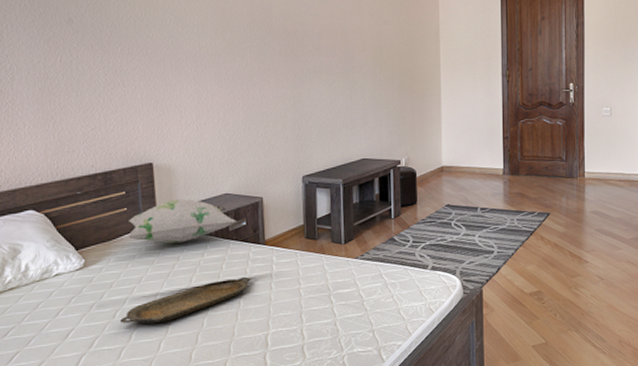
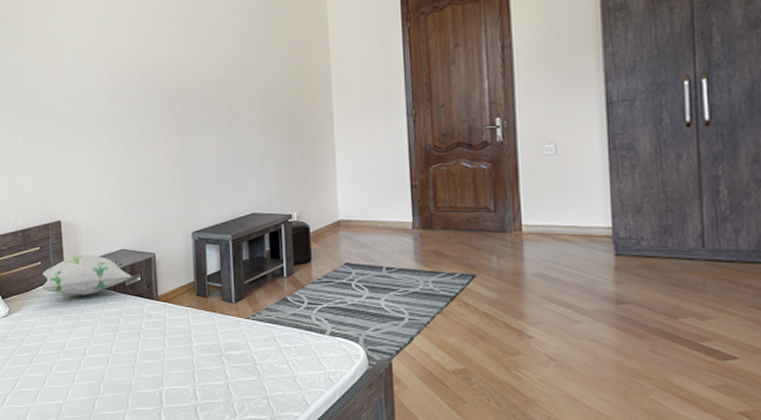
serving tray: present [120,277,251,325] -> none [36,332,146,371]

